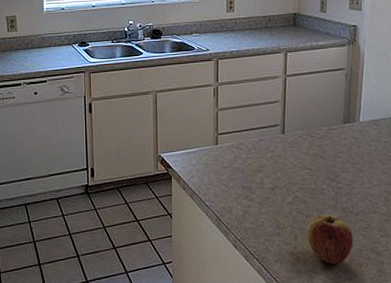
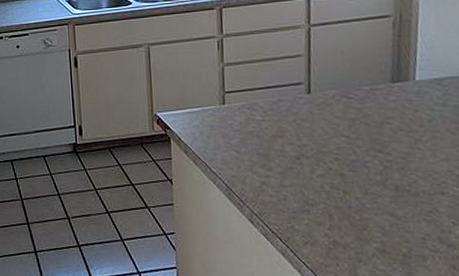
apple: present [307,214,353,264] -> none [345,192,413,254]

